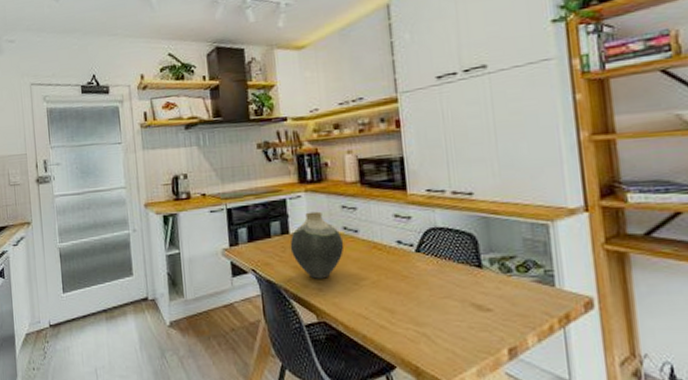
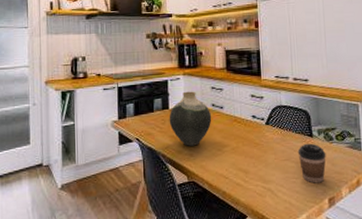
coffee cup: none [461,276,503,328] -> present [297,143,326,183]

